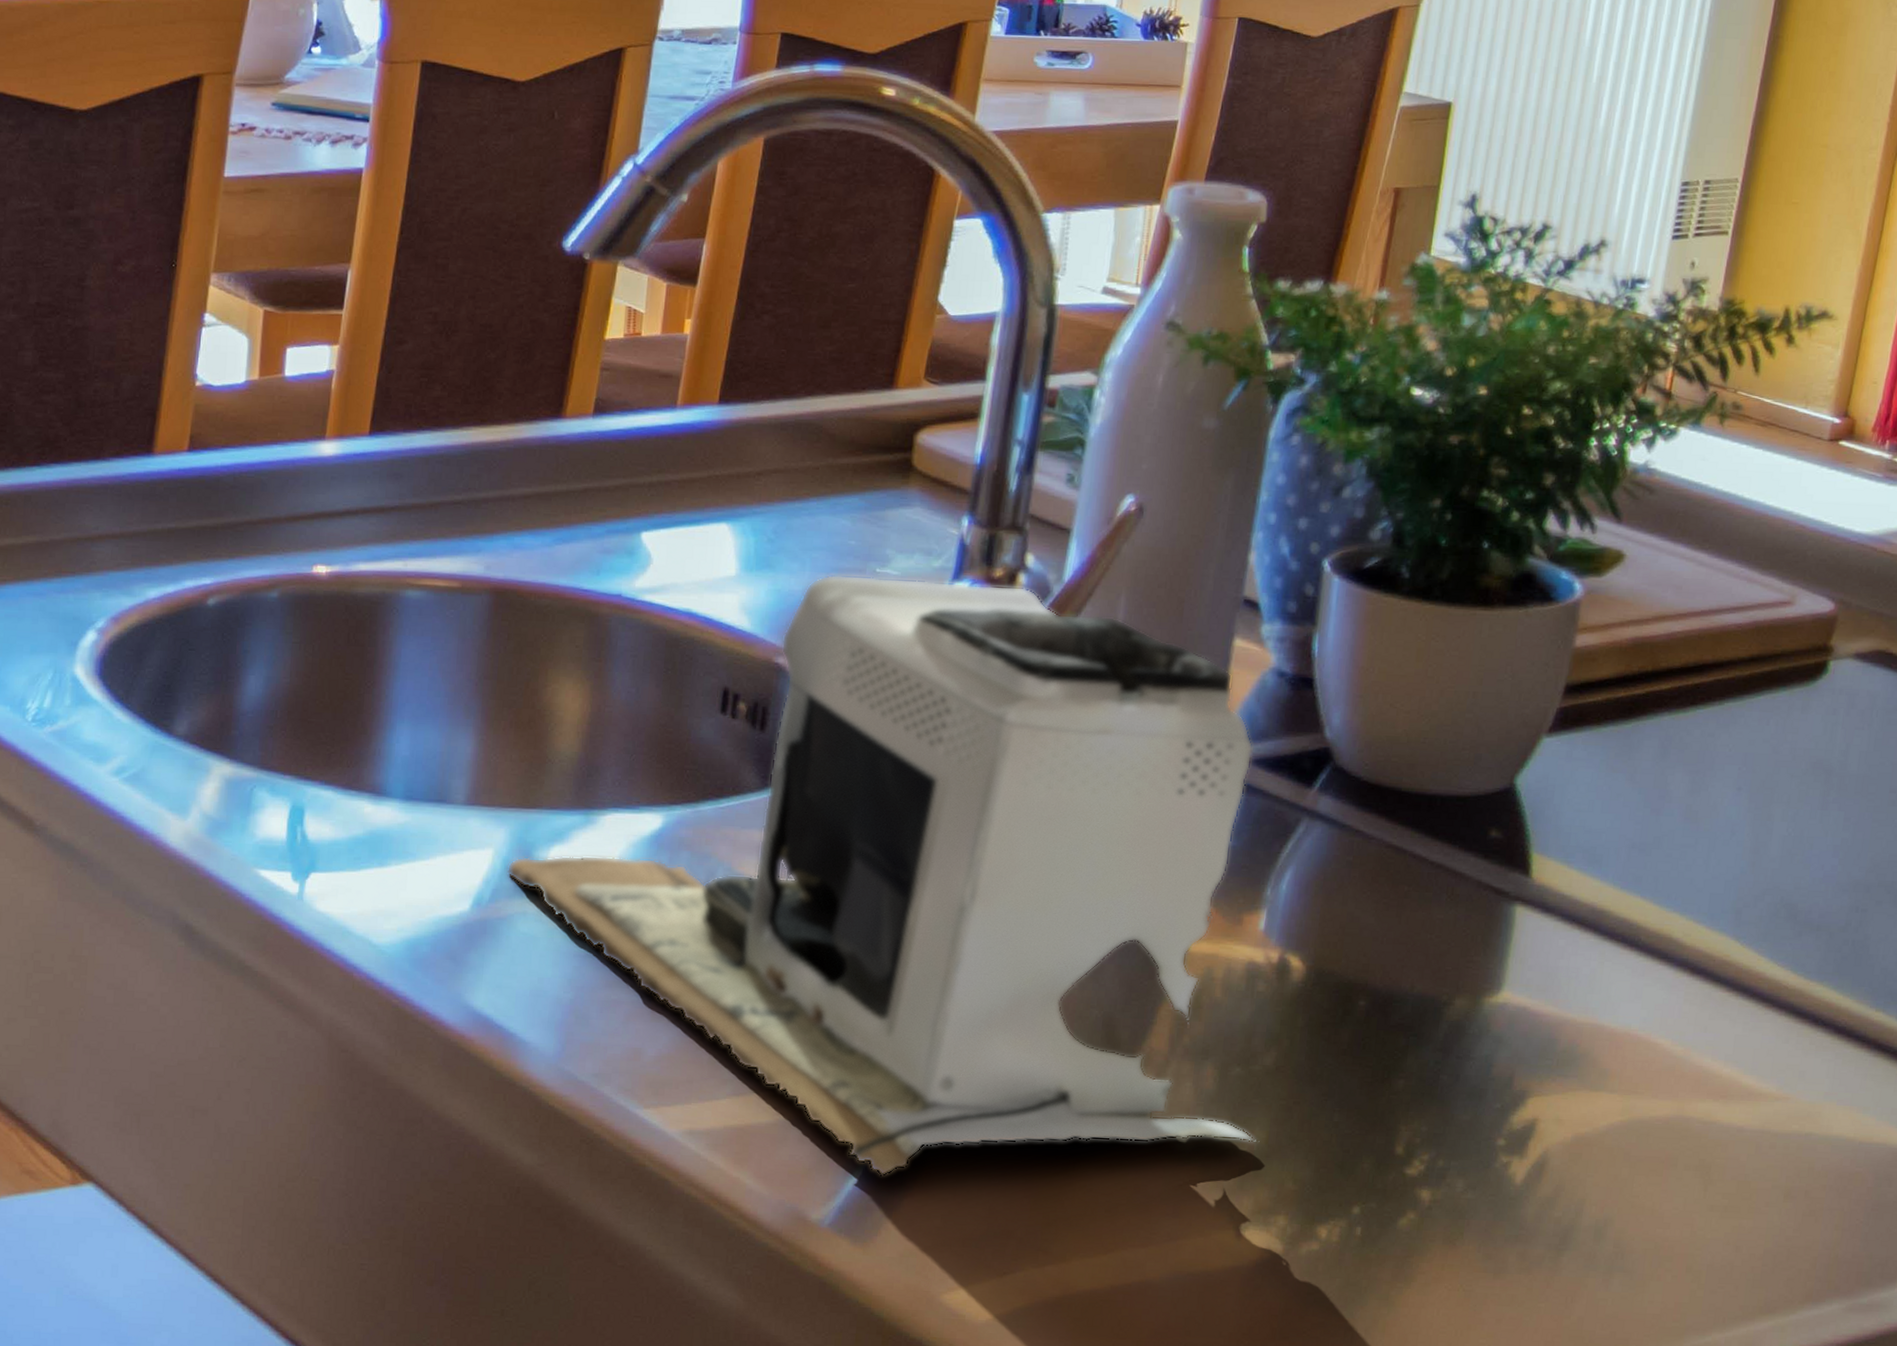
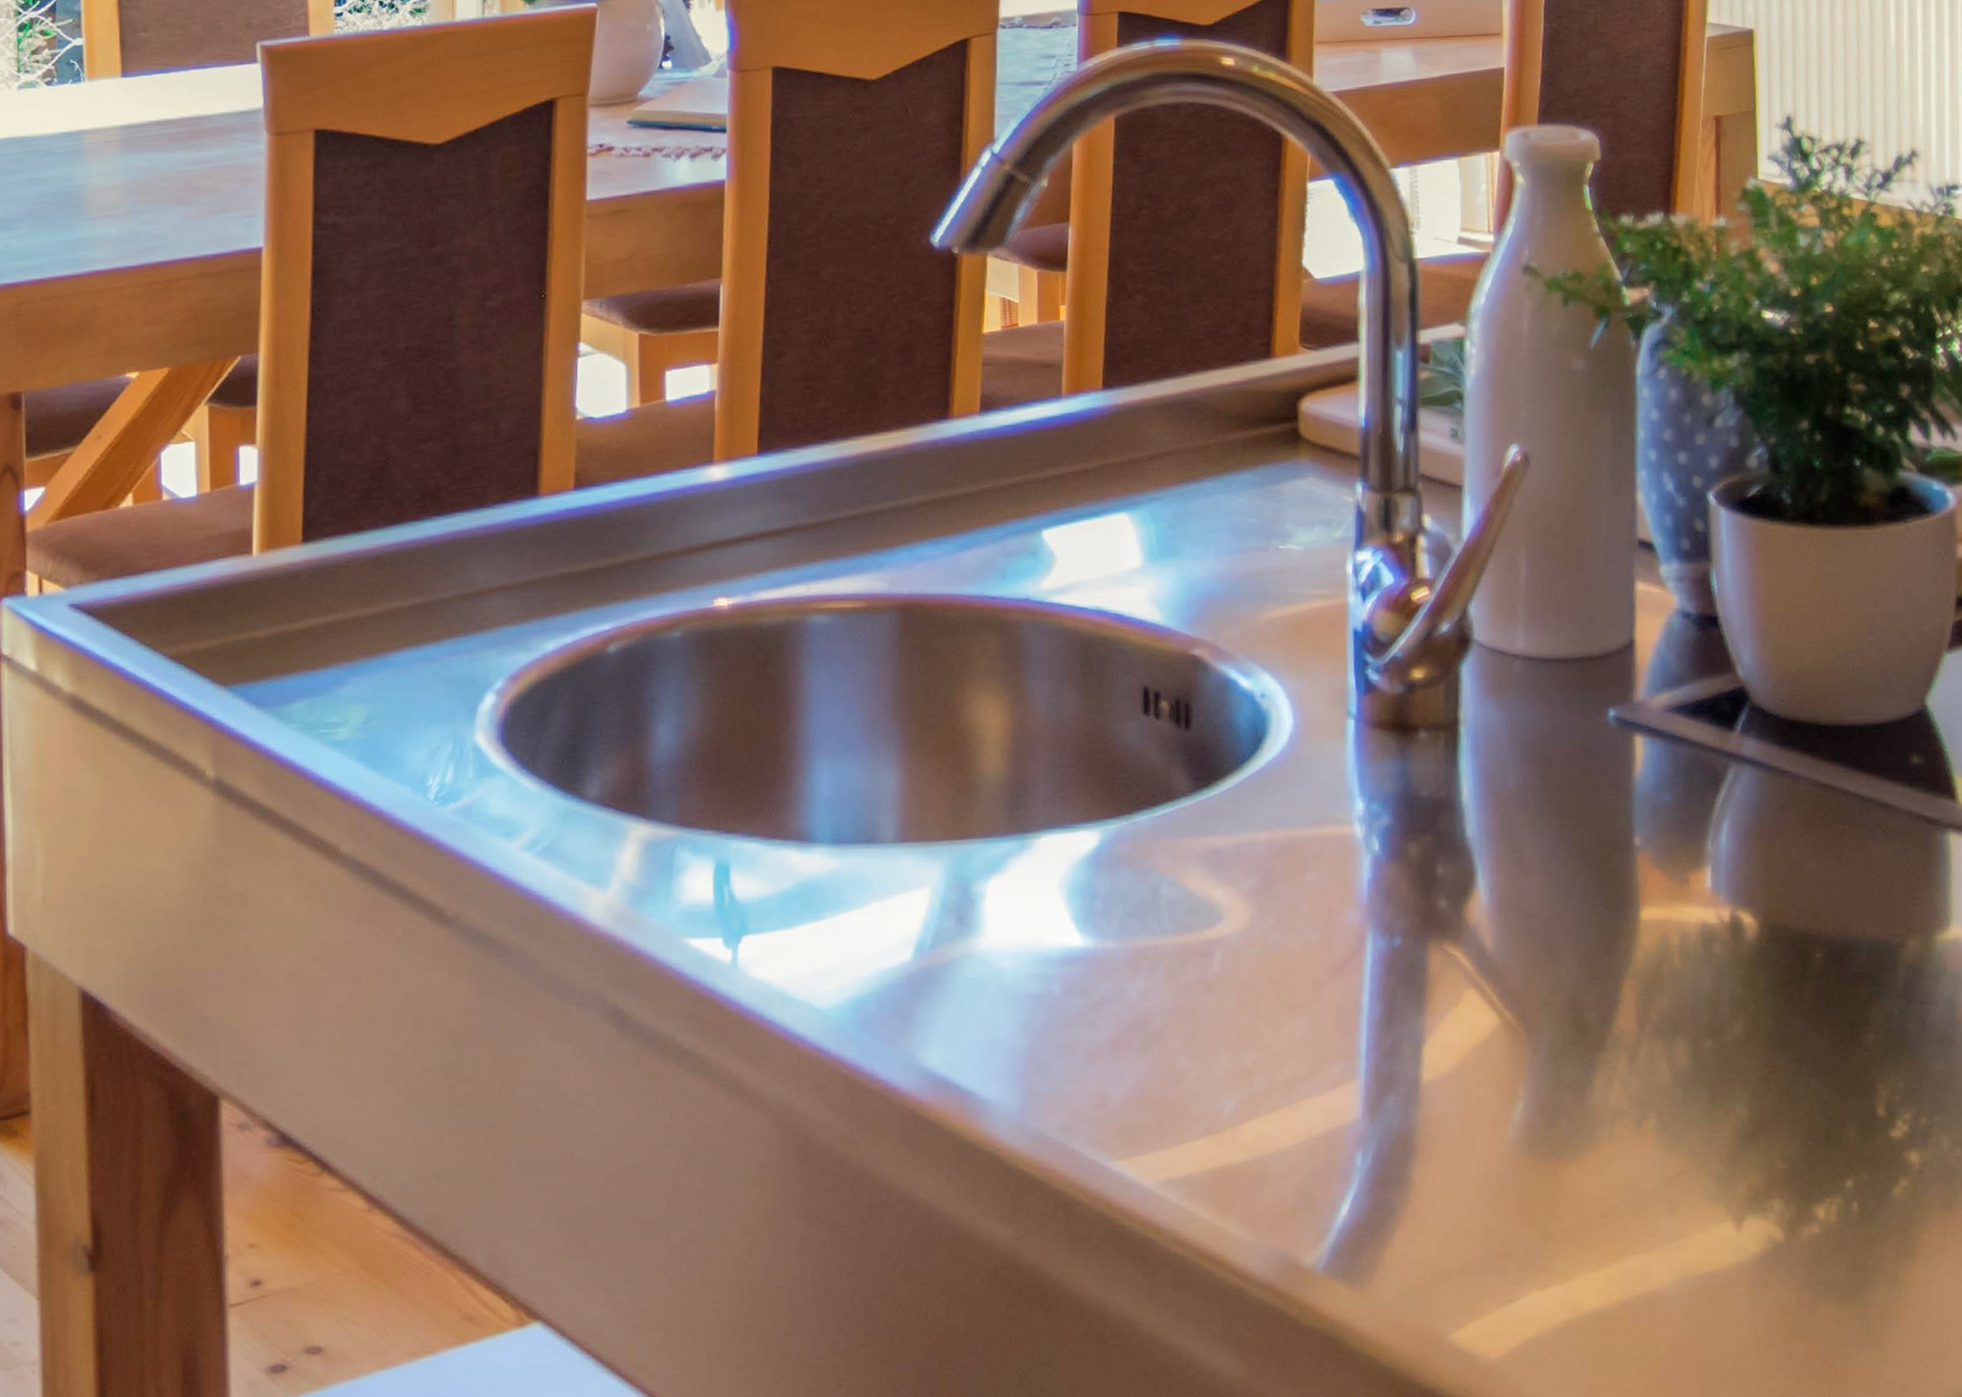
coffee maker: present [506,574,1256,1176] -> none [945,549,1739,1207]

